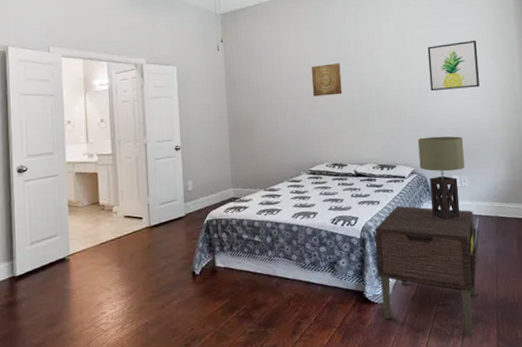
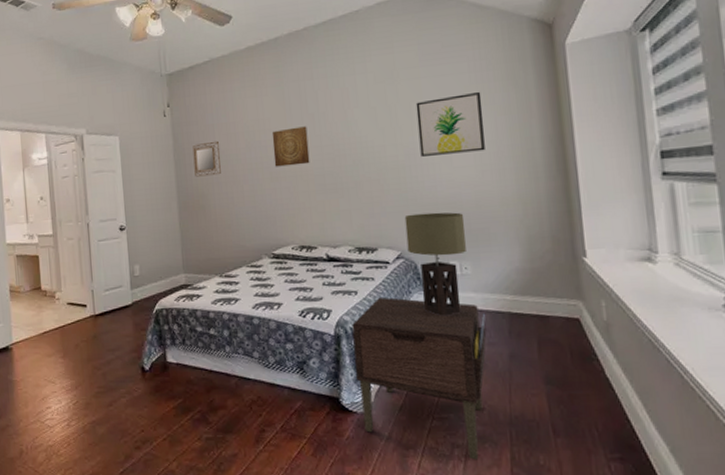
home mirror: none [242,73,267,104] -> present [192,140,221,177]

